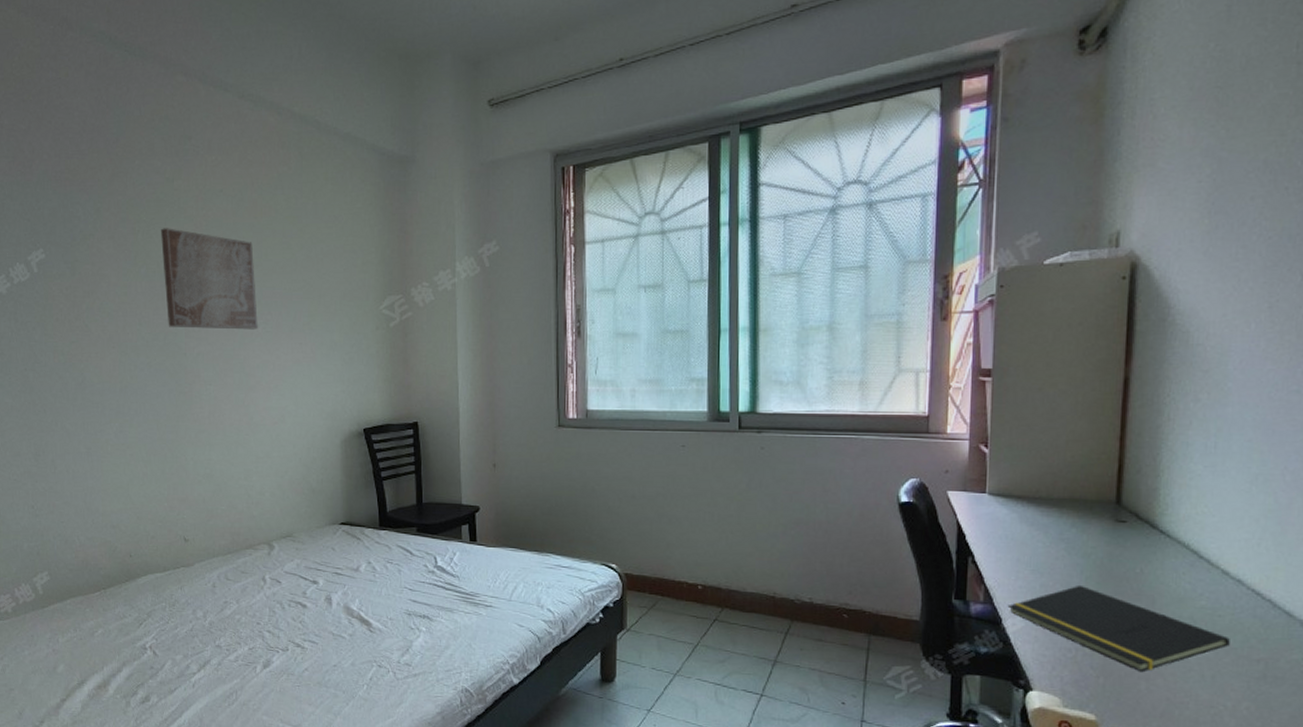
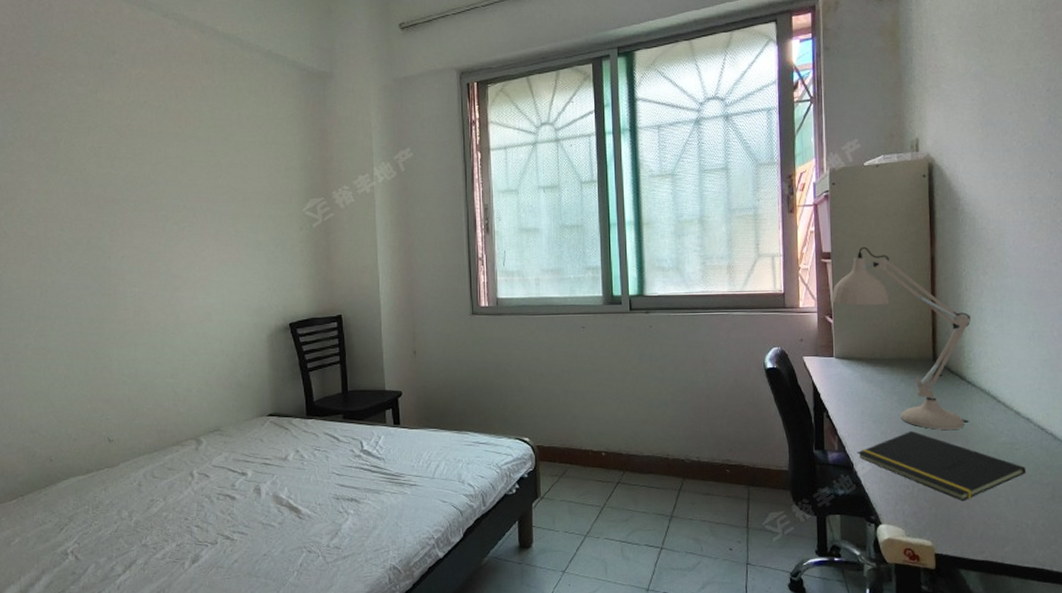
wall art: present [160,228,258,330] -> none [83,137,183,233]
desk lamp: none [987,363,1171,587] -> present [830,246,970,430]

